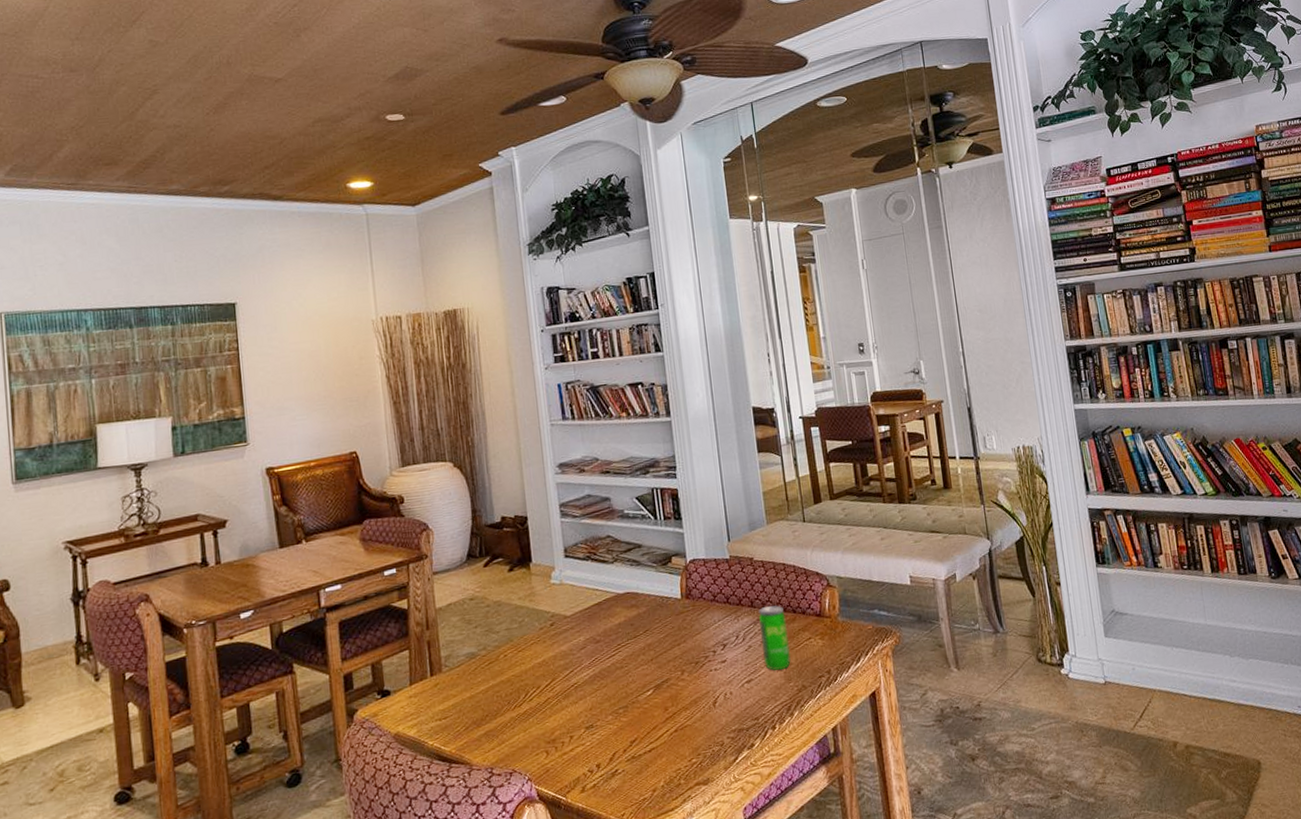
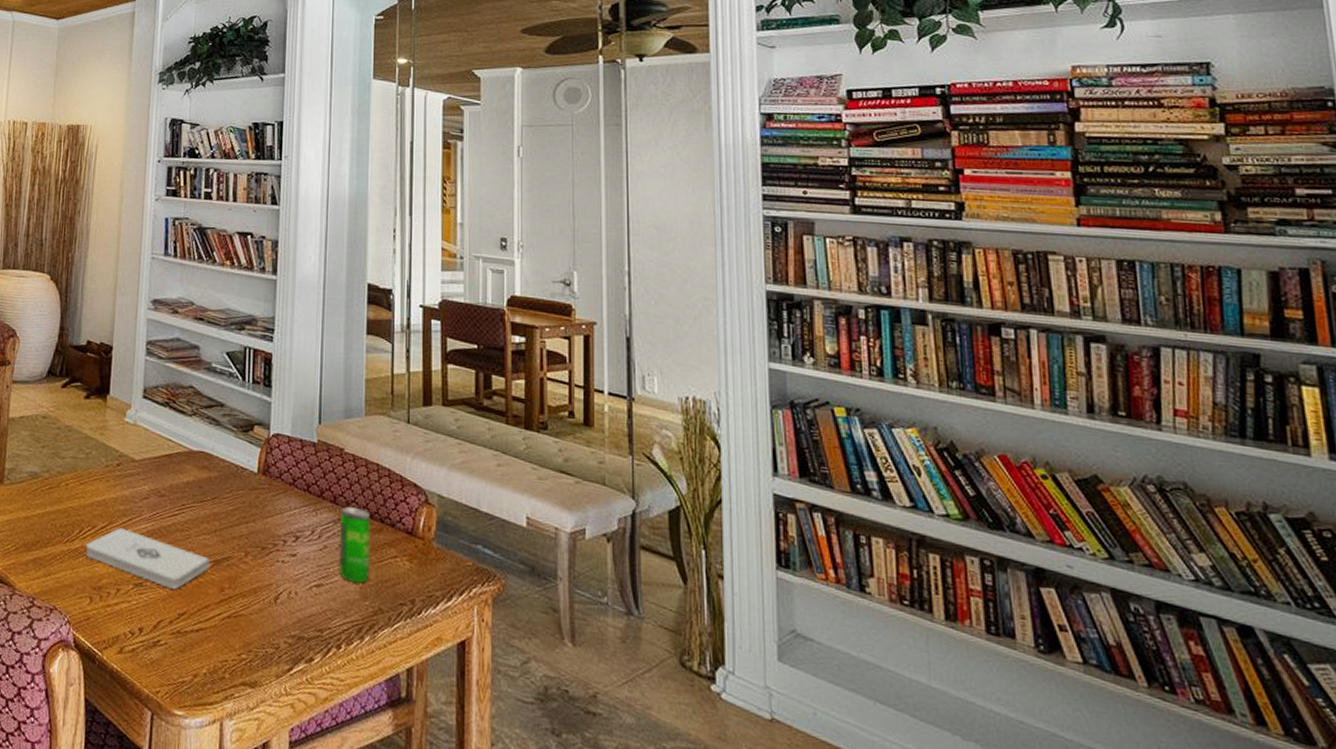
notepad: none [533,680,651,722] -> present [85,528,209,589]

